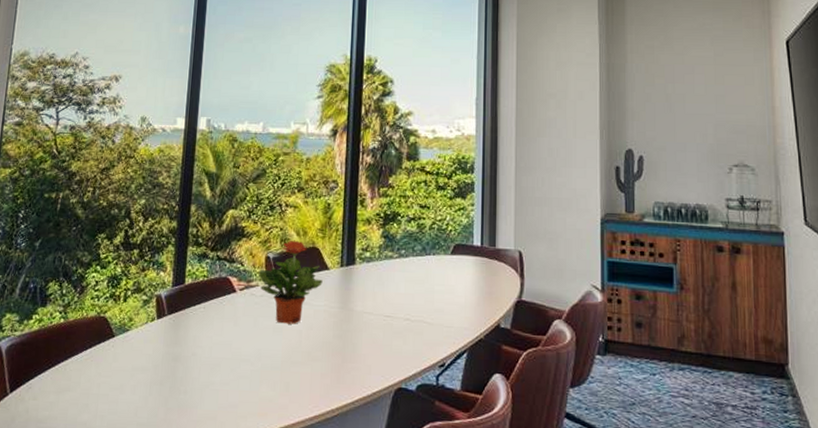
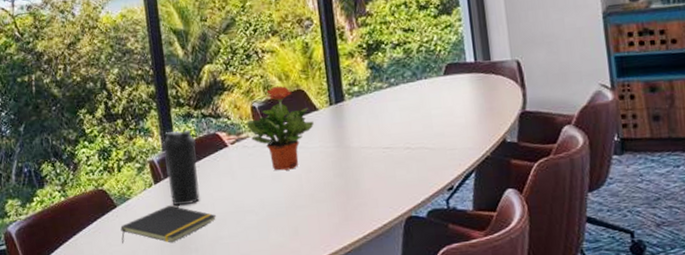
notepad: none [112,343,211,382] -> present [120,205,216,244]
water bottle: none [170,269,206,345] -> present [161,129,200,206]

